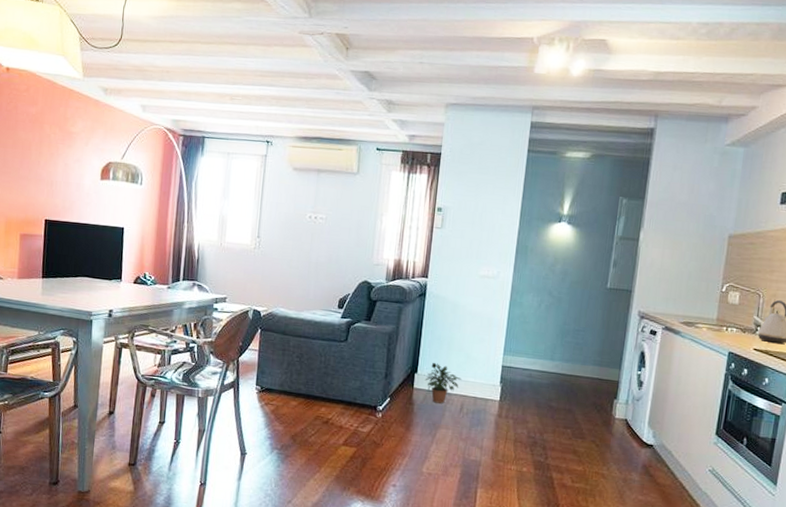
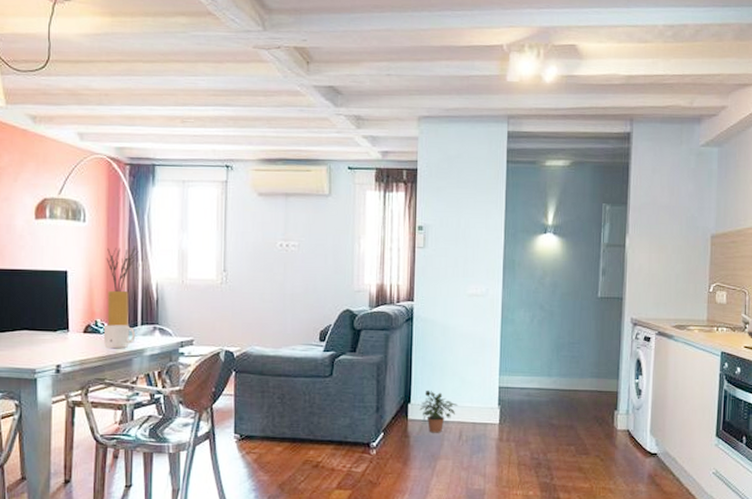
mug: none [150,277,178,300] -> present [103,324,136,349]
vase: none [154,209,185,281] -> present [106,246,139,326]

